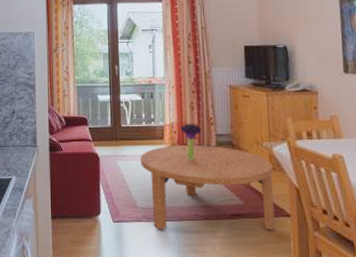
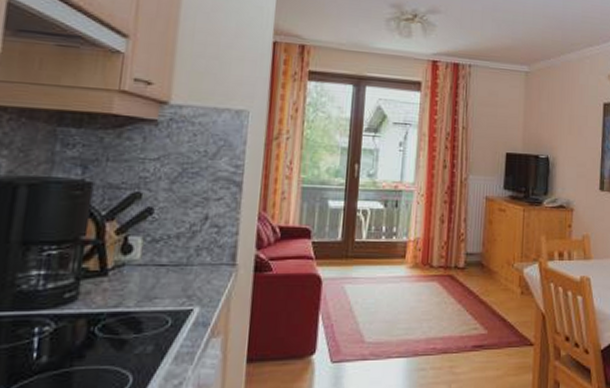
coffee table: present [140,146,276,231] -> none [374,266,522,369]
bouquet: present [181,122,202,162] -> none [426,238,451,285]

